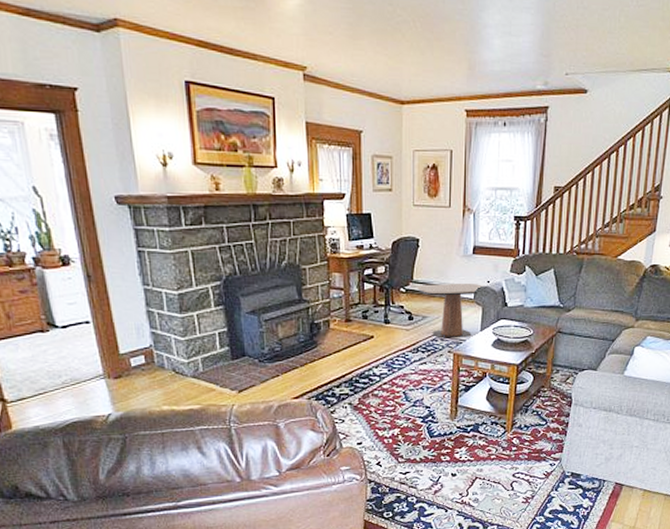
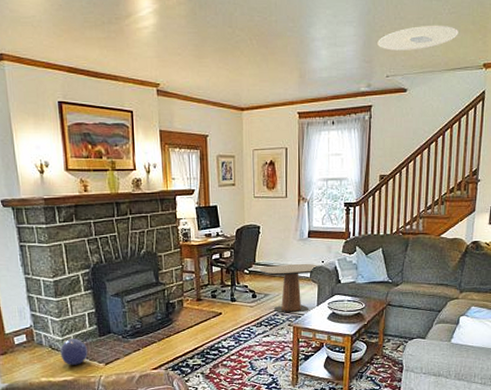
ball: none [185,360,218,392] -> present [60,338,88,365]
ceiling light: none [557,18,646,46] -> present [377,25,458,51]

